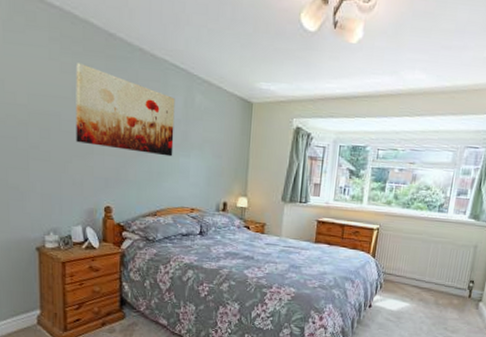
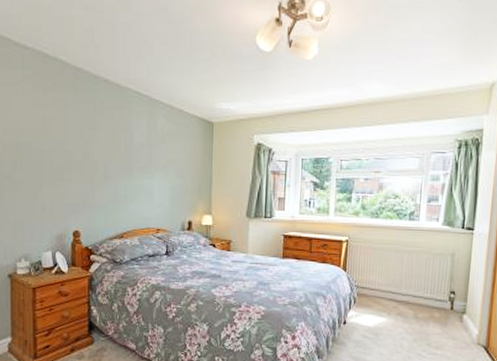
wall art: present [76,63,175,157] -> none [46,97,139,179]

